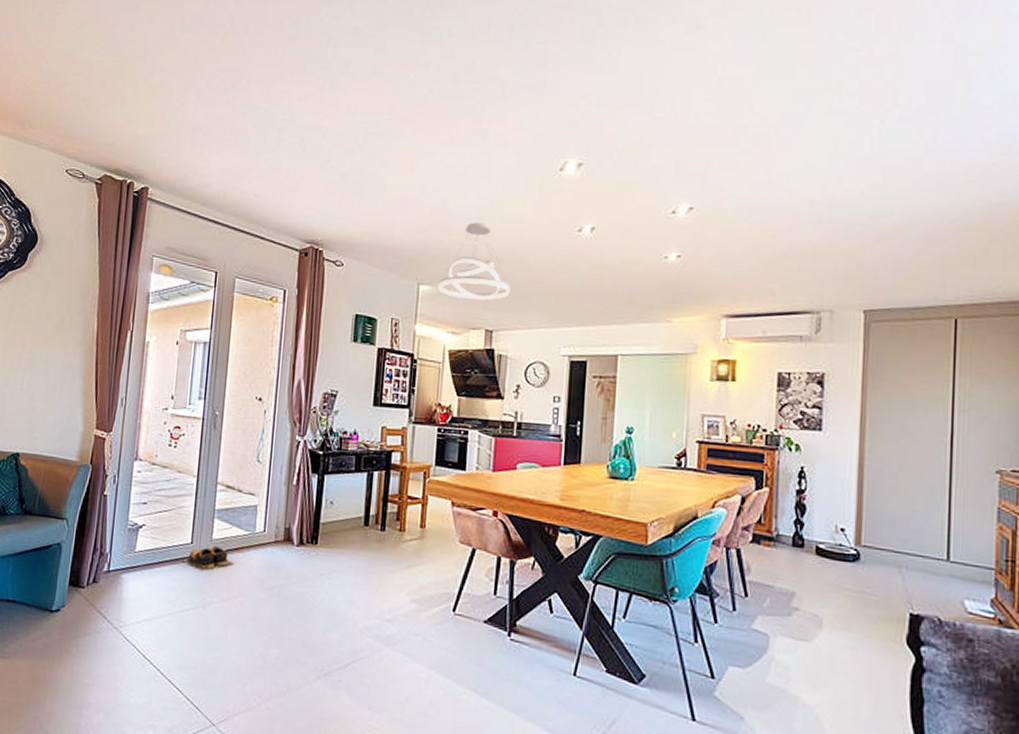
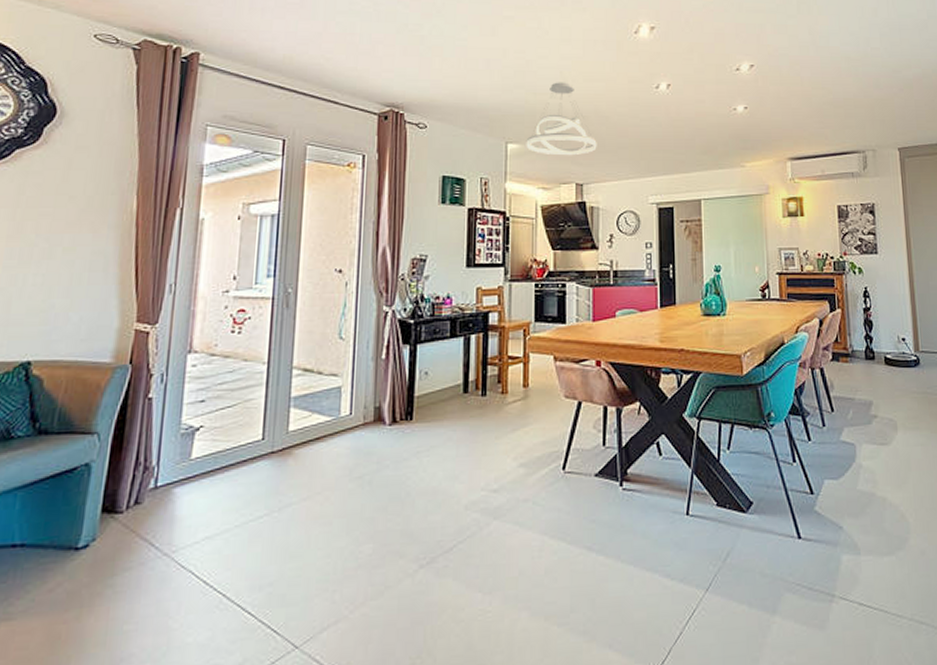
shoes: present [182,546,234,572] -> none [252,439,316,471]

